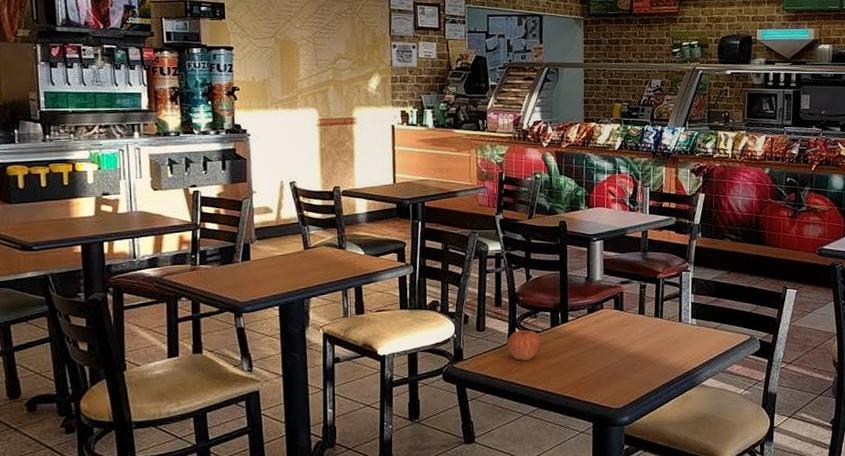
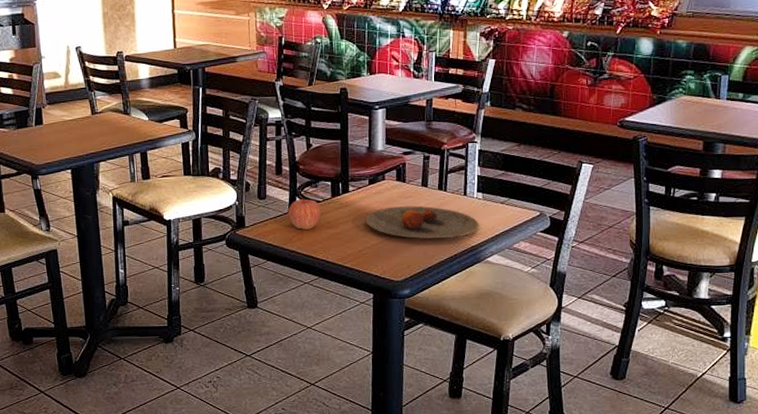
plate: none [584,333,694,366] -> present [365,205,479,239]

